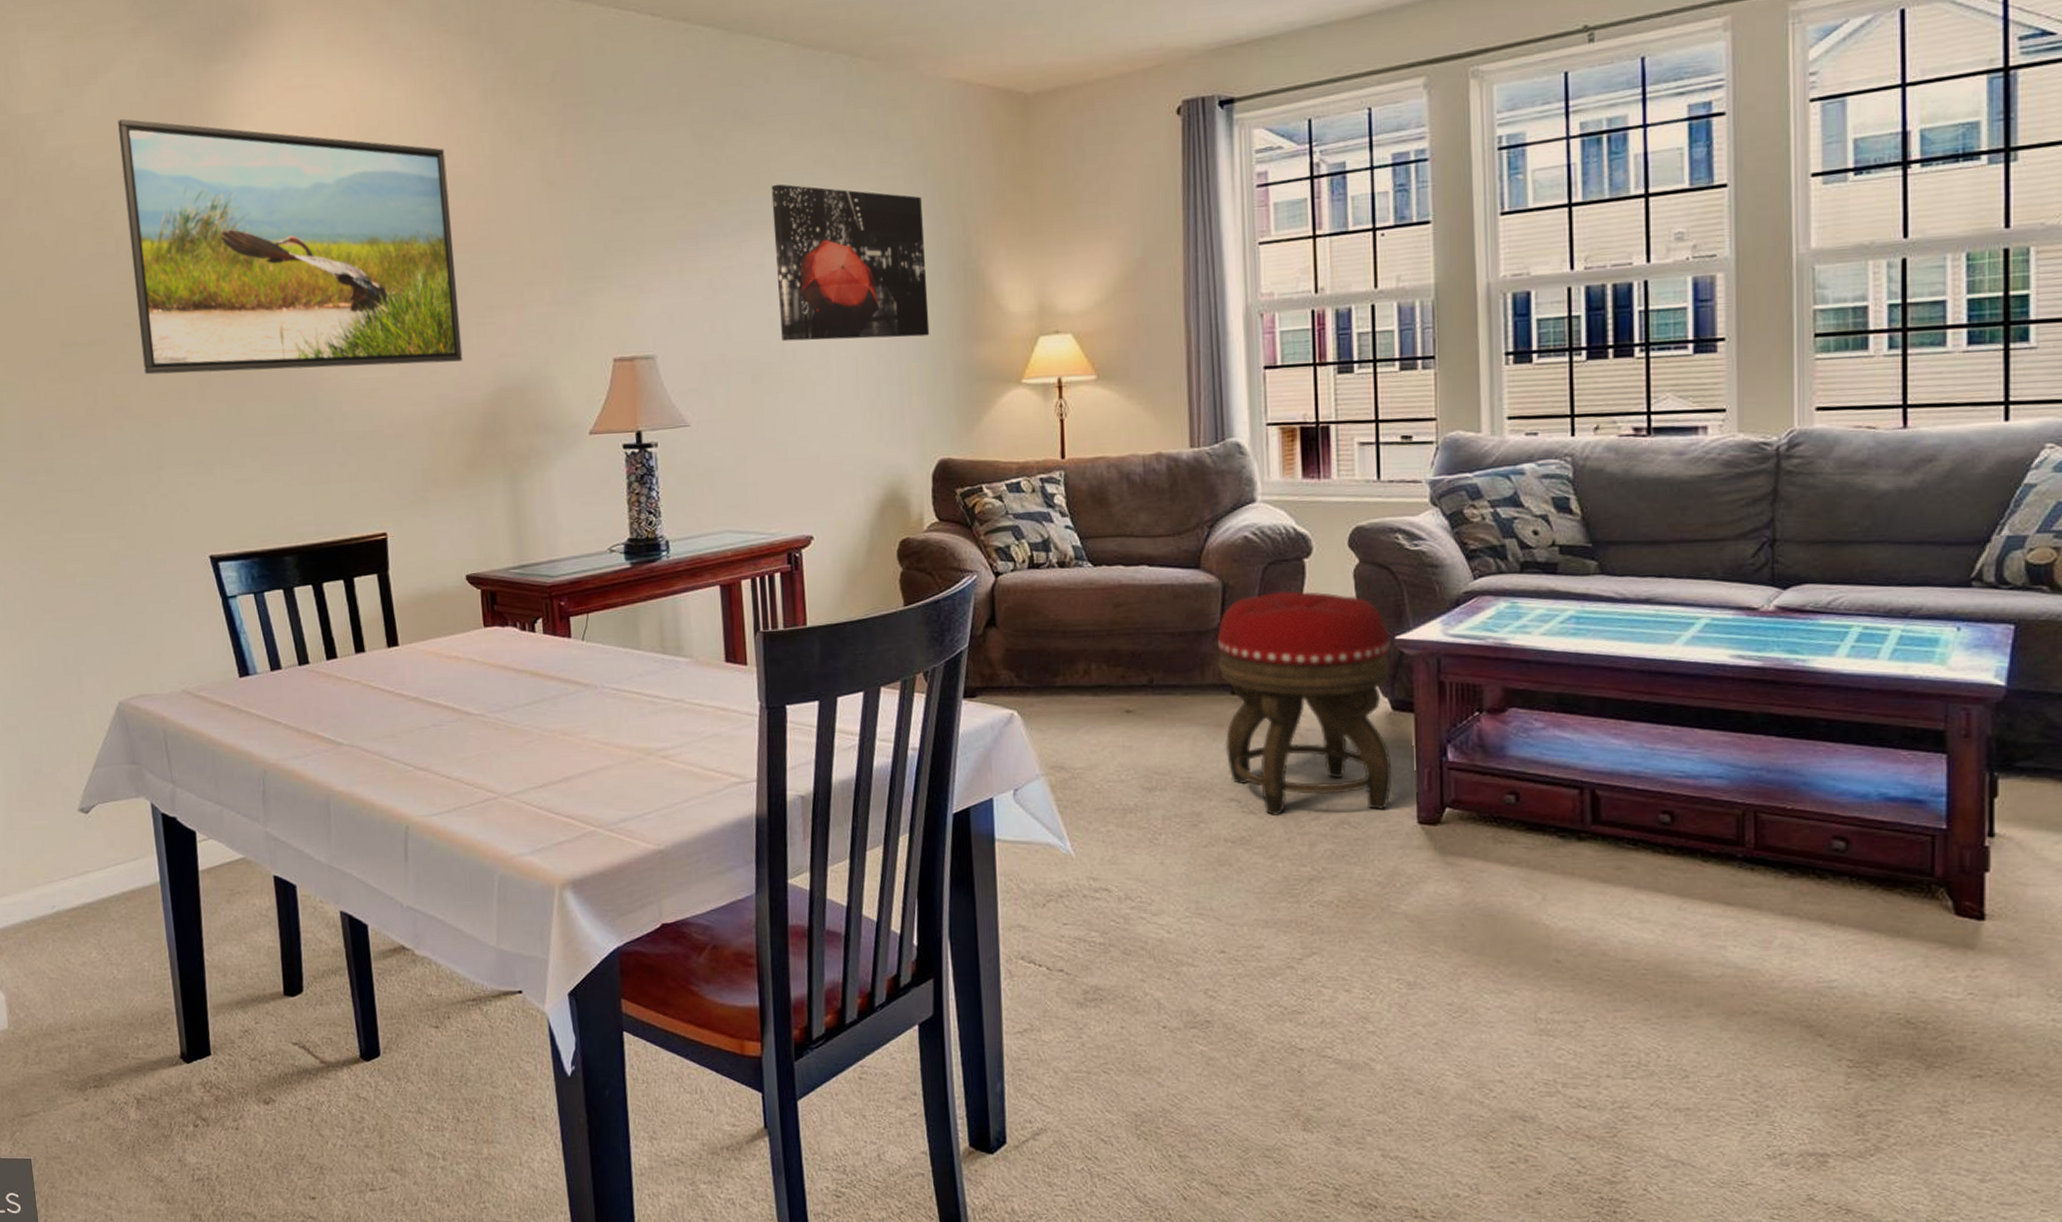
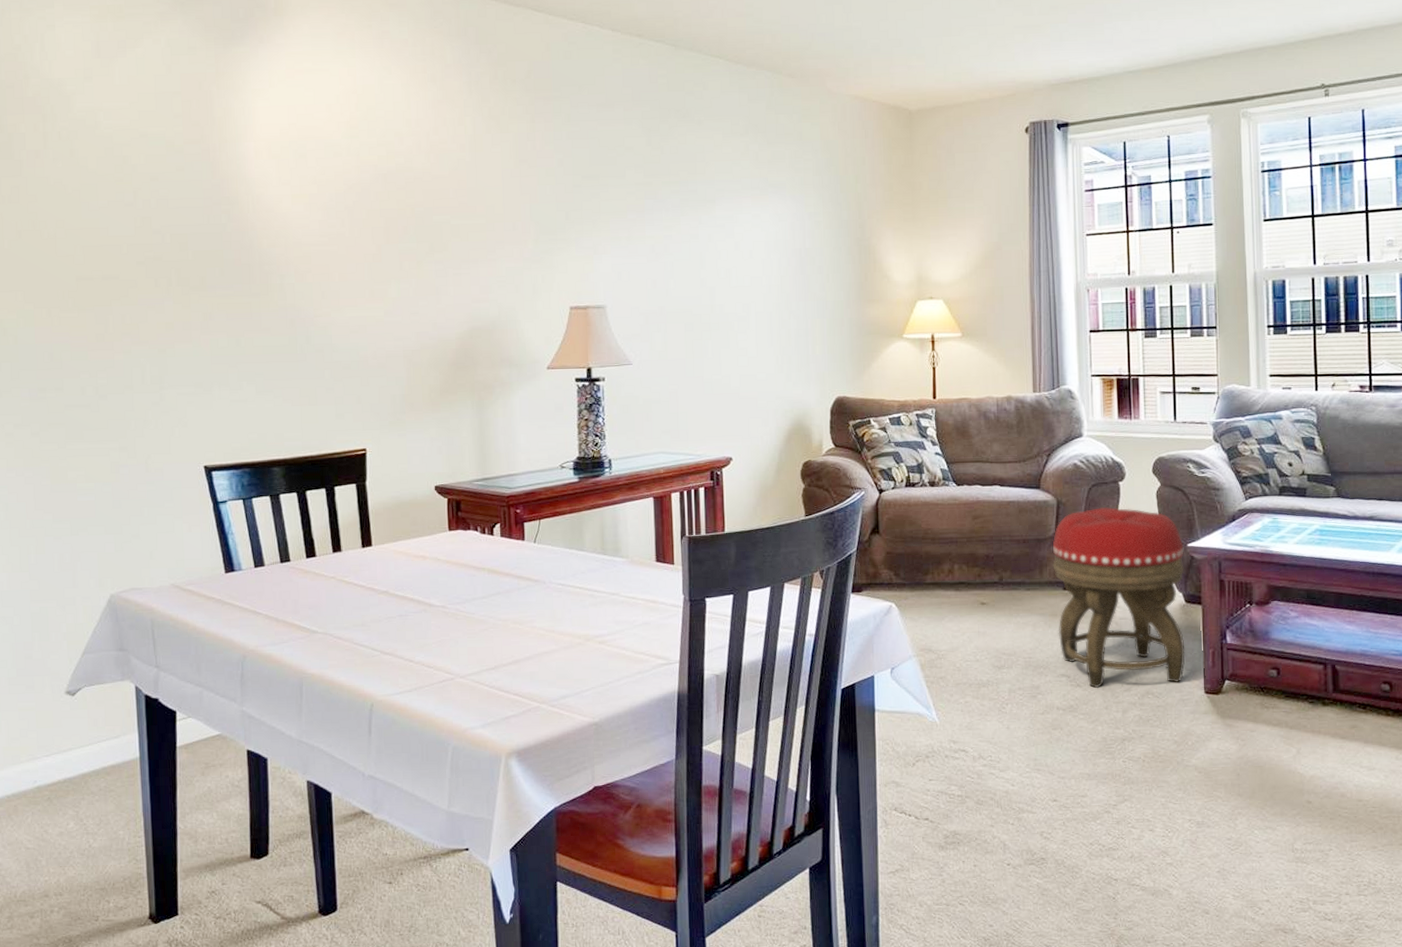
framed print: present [118,119,463,375] -> none [142,88,441,307]
wall art: present [771,184,930,342] -> none [706,171,831,298]

